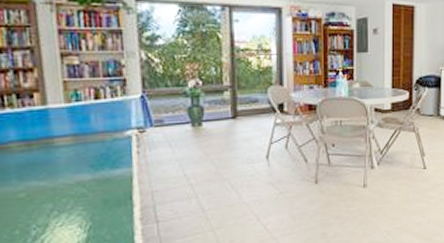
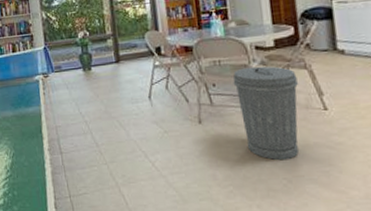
trash can: none [351,128,407,215] -> present [232,66,299,160]

